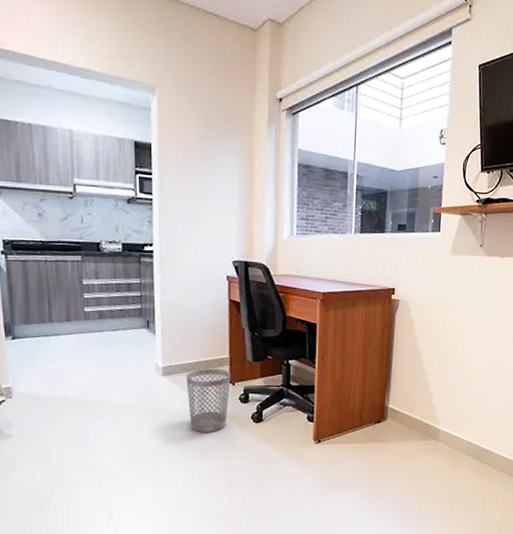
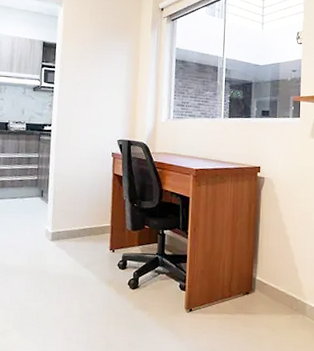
wastebasket: present [186,368,231,432] -> none [71,235,112,296]

